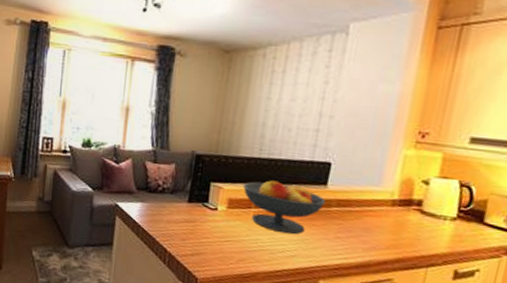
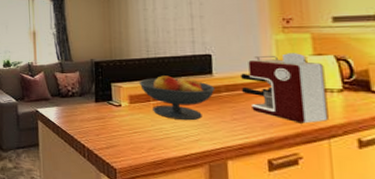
coffee maker: none [354,171,446,250] -> present [240,53,329,124]

